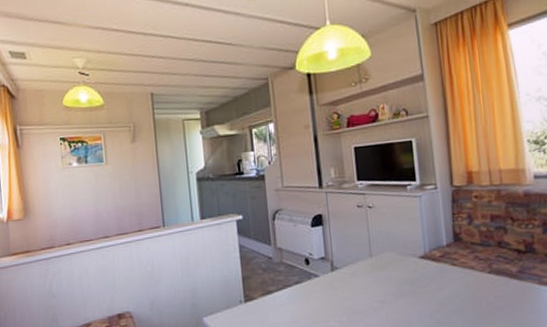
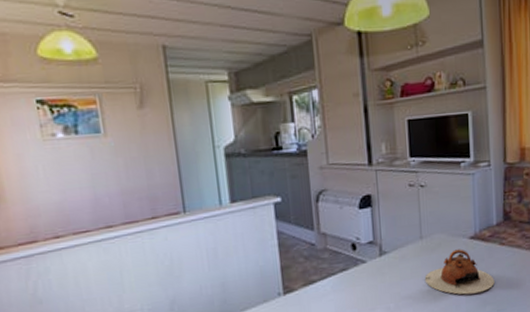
teapot: none [375,268,448,314] -> present [424,249,495,295]

